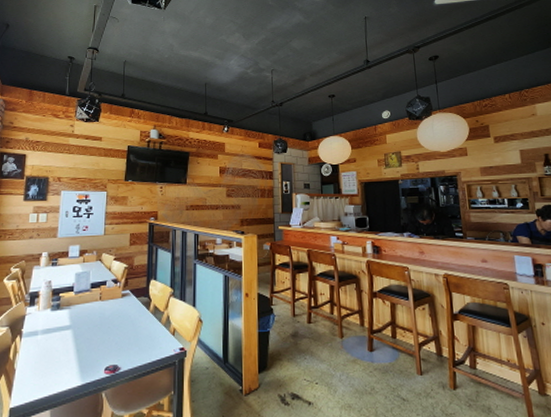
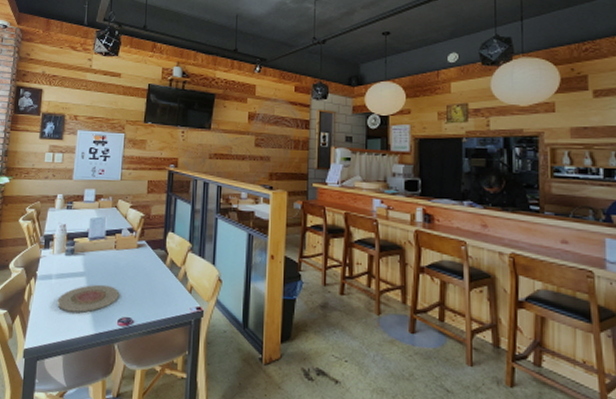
plate: none [43,335,105,365] -> present [57,284,119,313]

